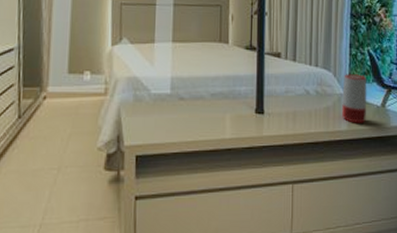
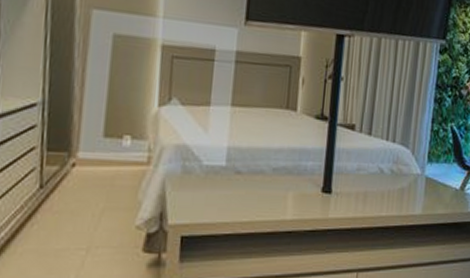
speaker: present [342,74,367,123] -> none [417,152,448,208]

